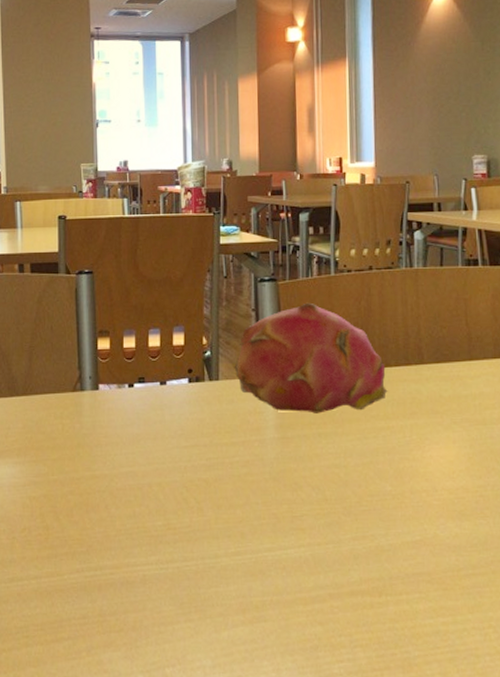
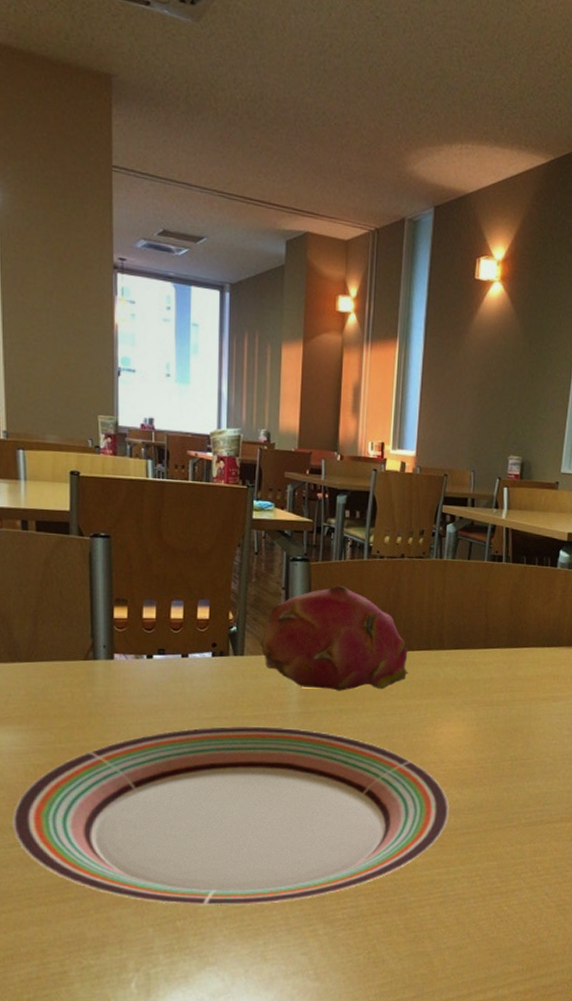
plate: none [11,453,450,653] -> present [12,725,450,906]

